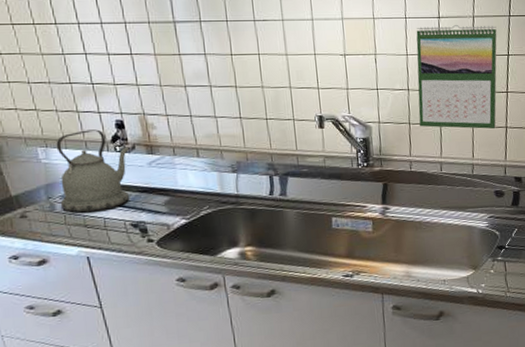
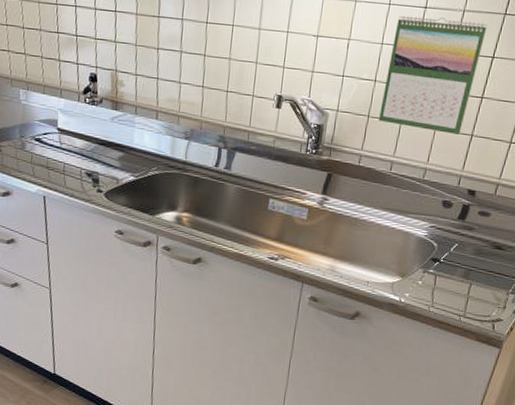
kettle: present [56,129,130,213] -> none [30,78,98,156]

